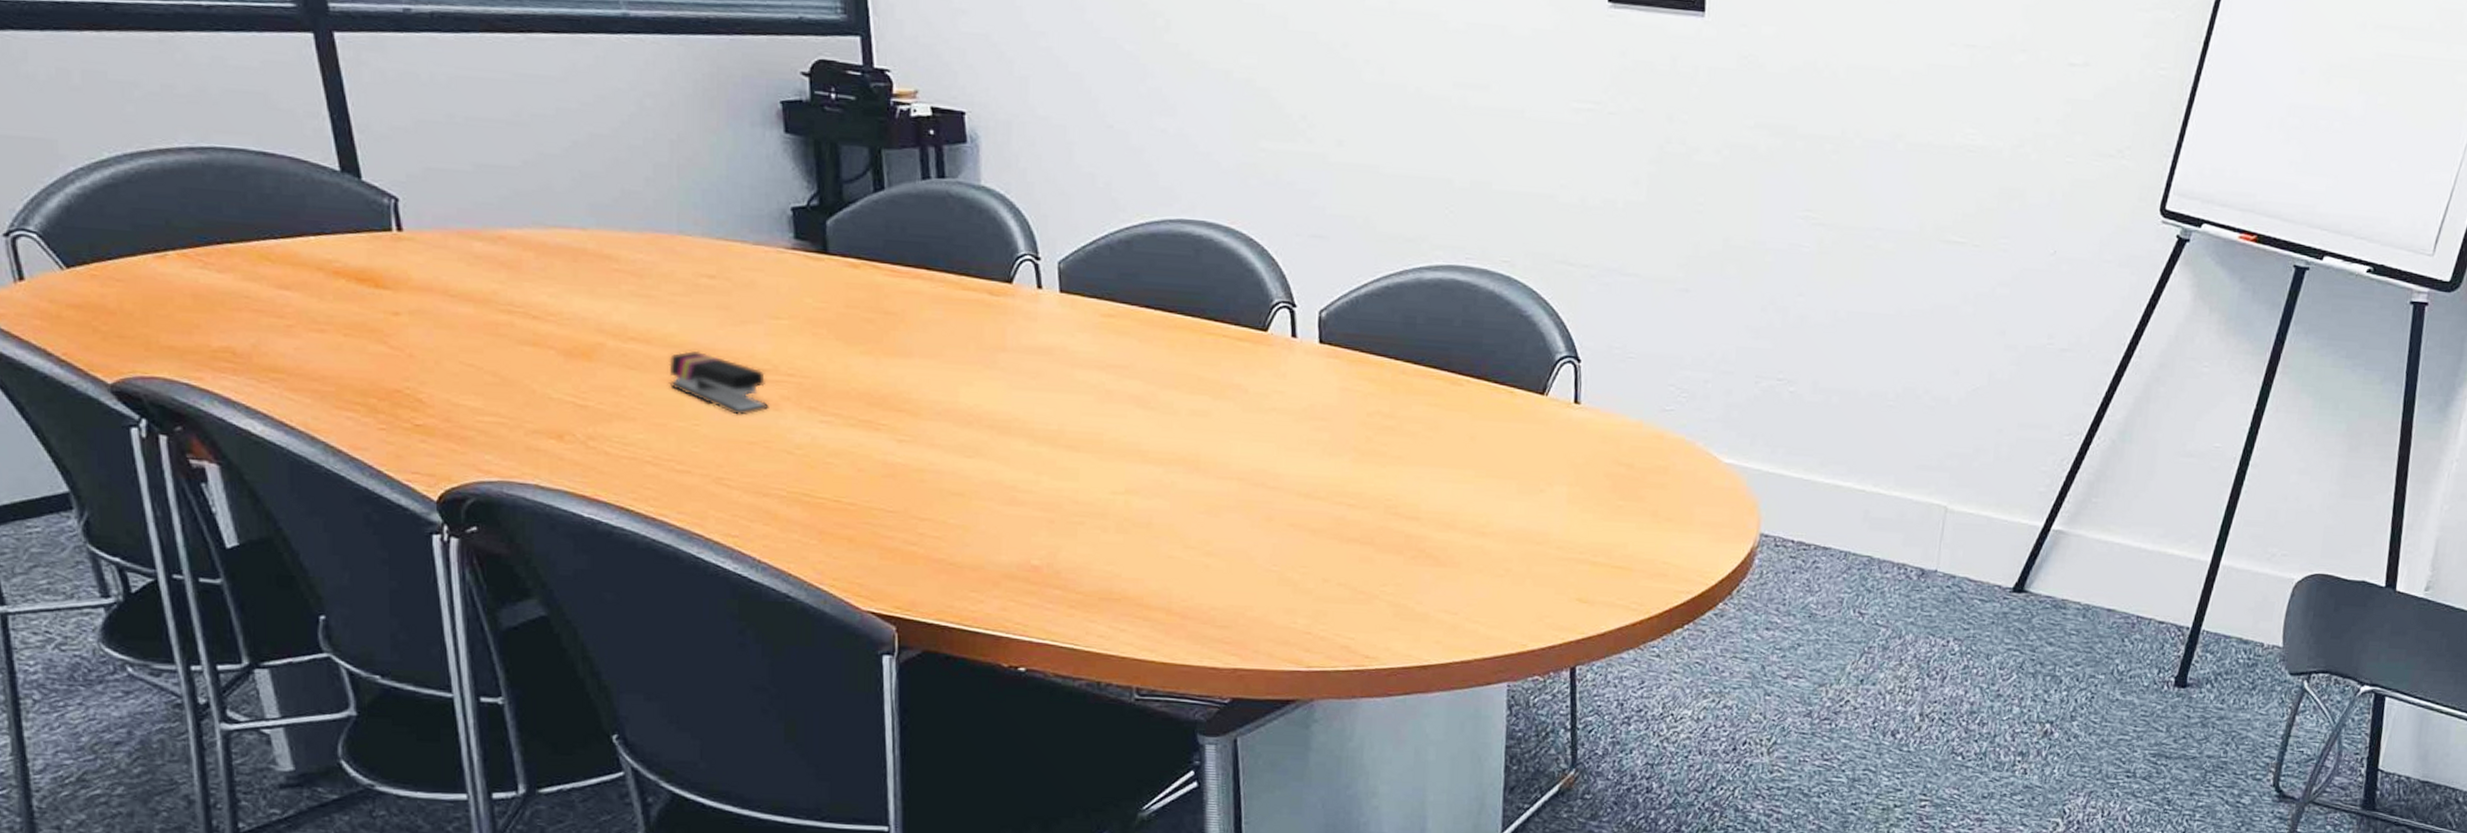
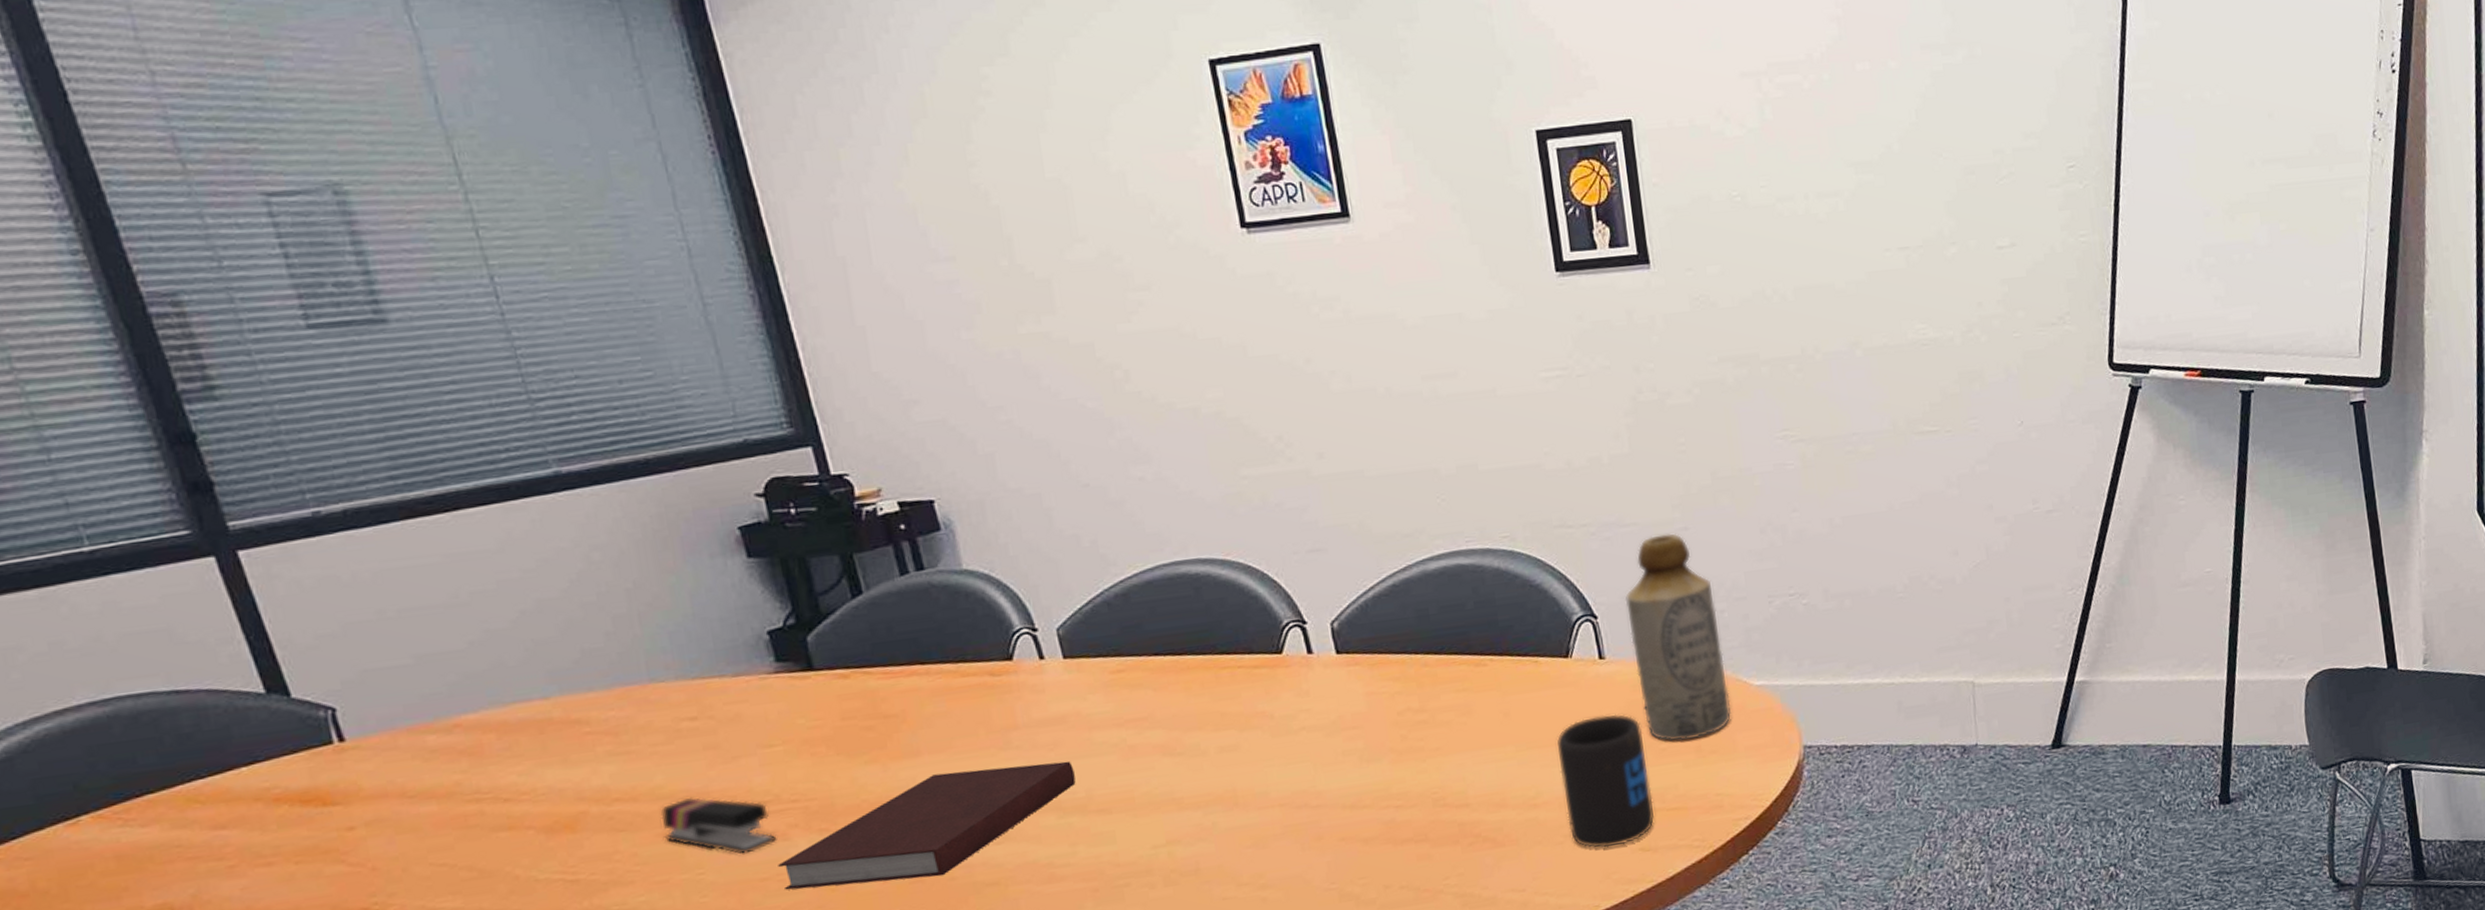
notebook: none [766,378,1051,476] -> present [778,761,1076,890]
mug: none [1512,459,1603,591] -> present [1557,714,1655,848]
bottle: none [1608,290,1701,503] -> present [1626,533,1732,742]

